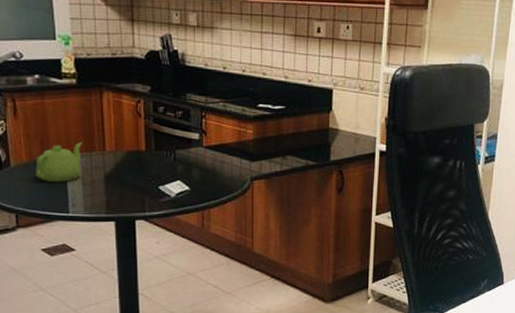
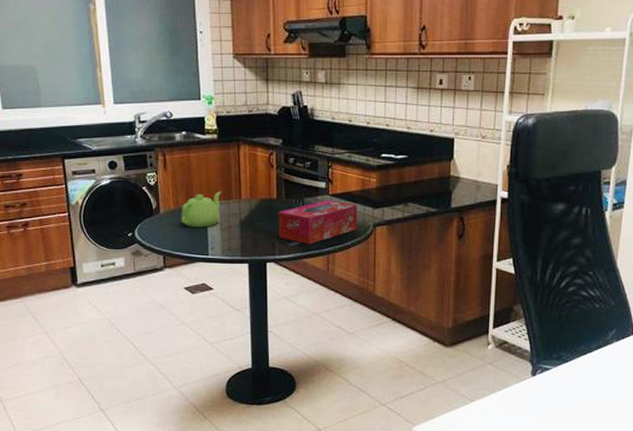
tissue box: none [147,152,234,200] -> present [278,200,358,244]

